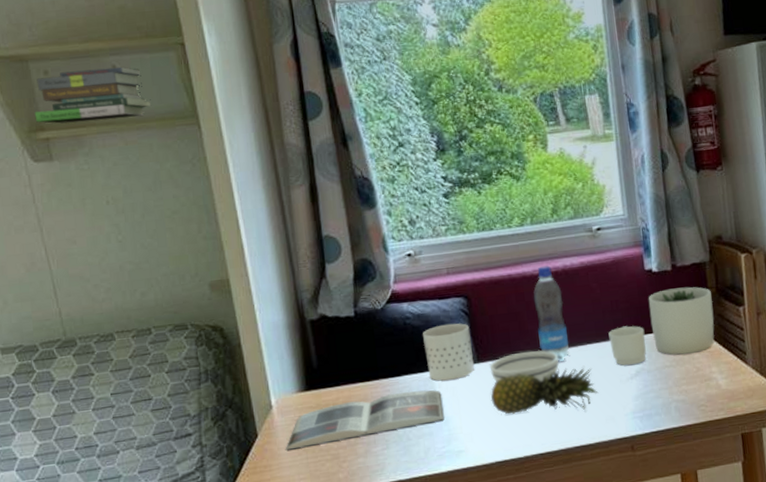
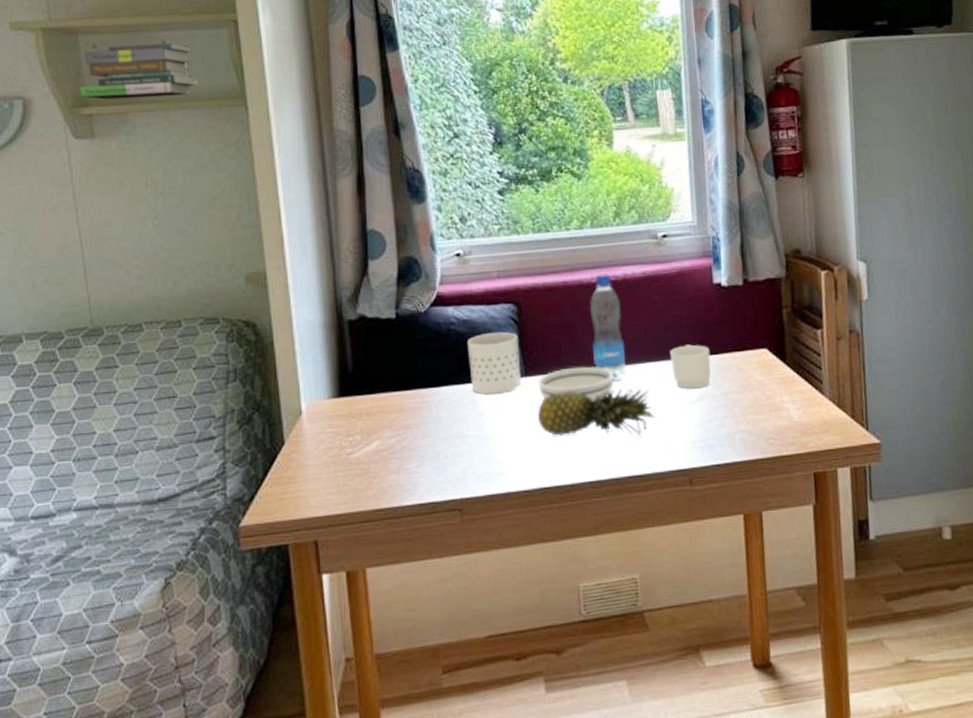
magazine: present [286,390,444,450] -> none [313,403,485,461]
planter: present [648,287,715,355] -> none [715,304,788,380]

